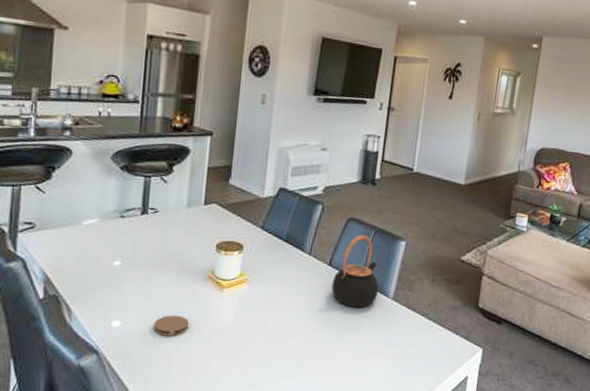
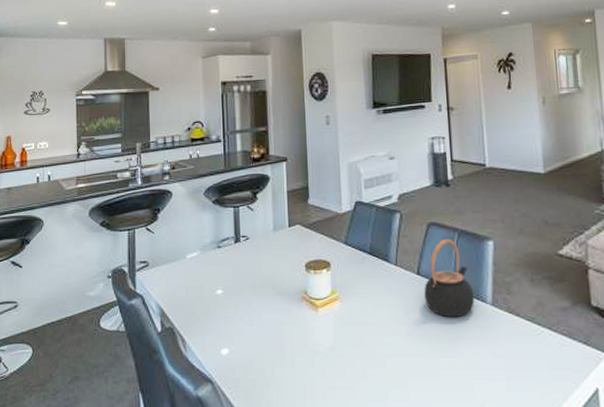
coaster: present [153,315,189,336] -> none [258,339,291,361]

